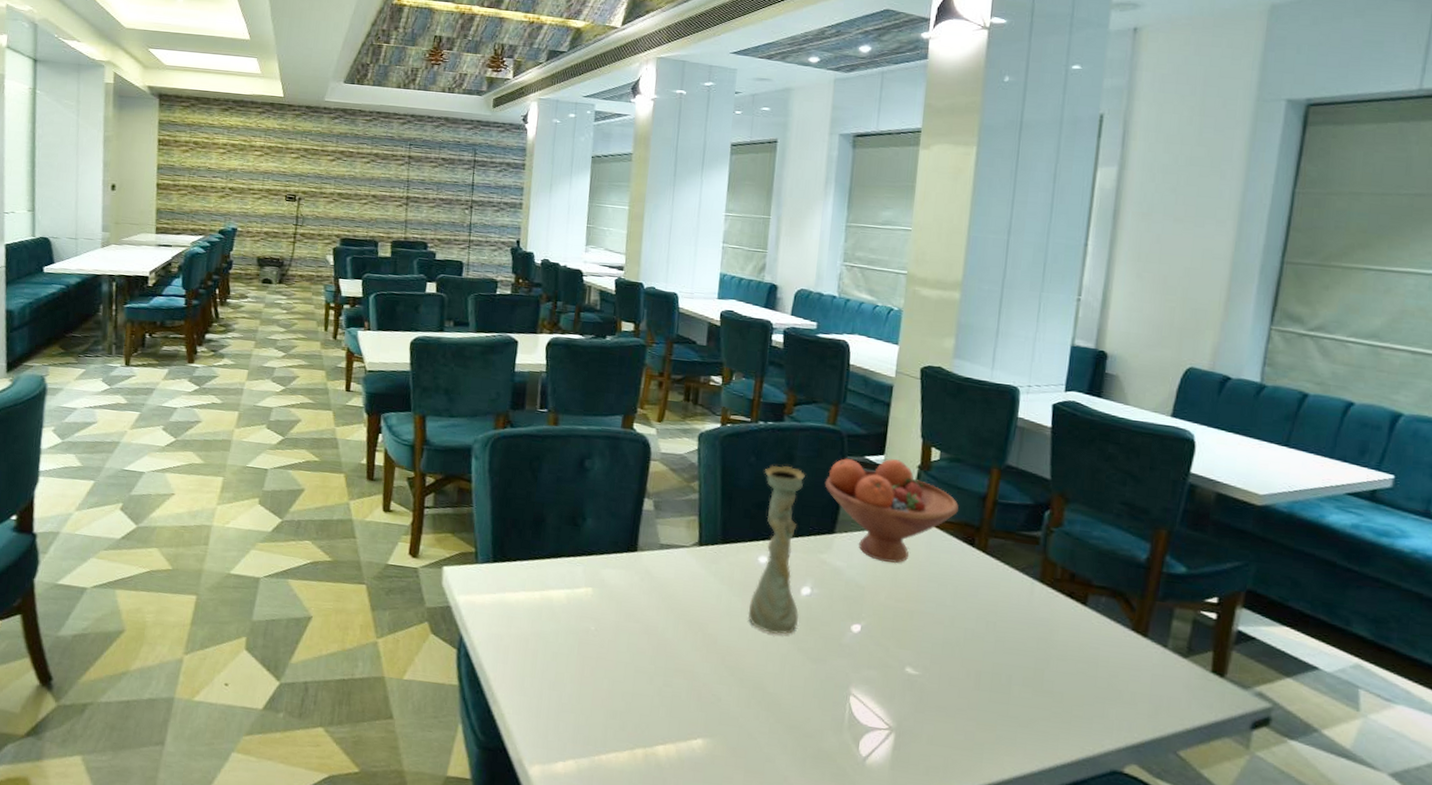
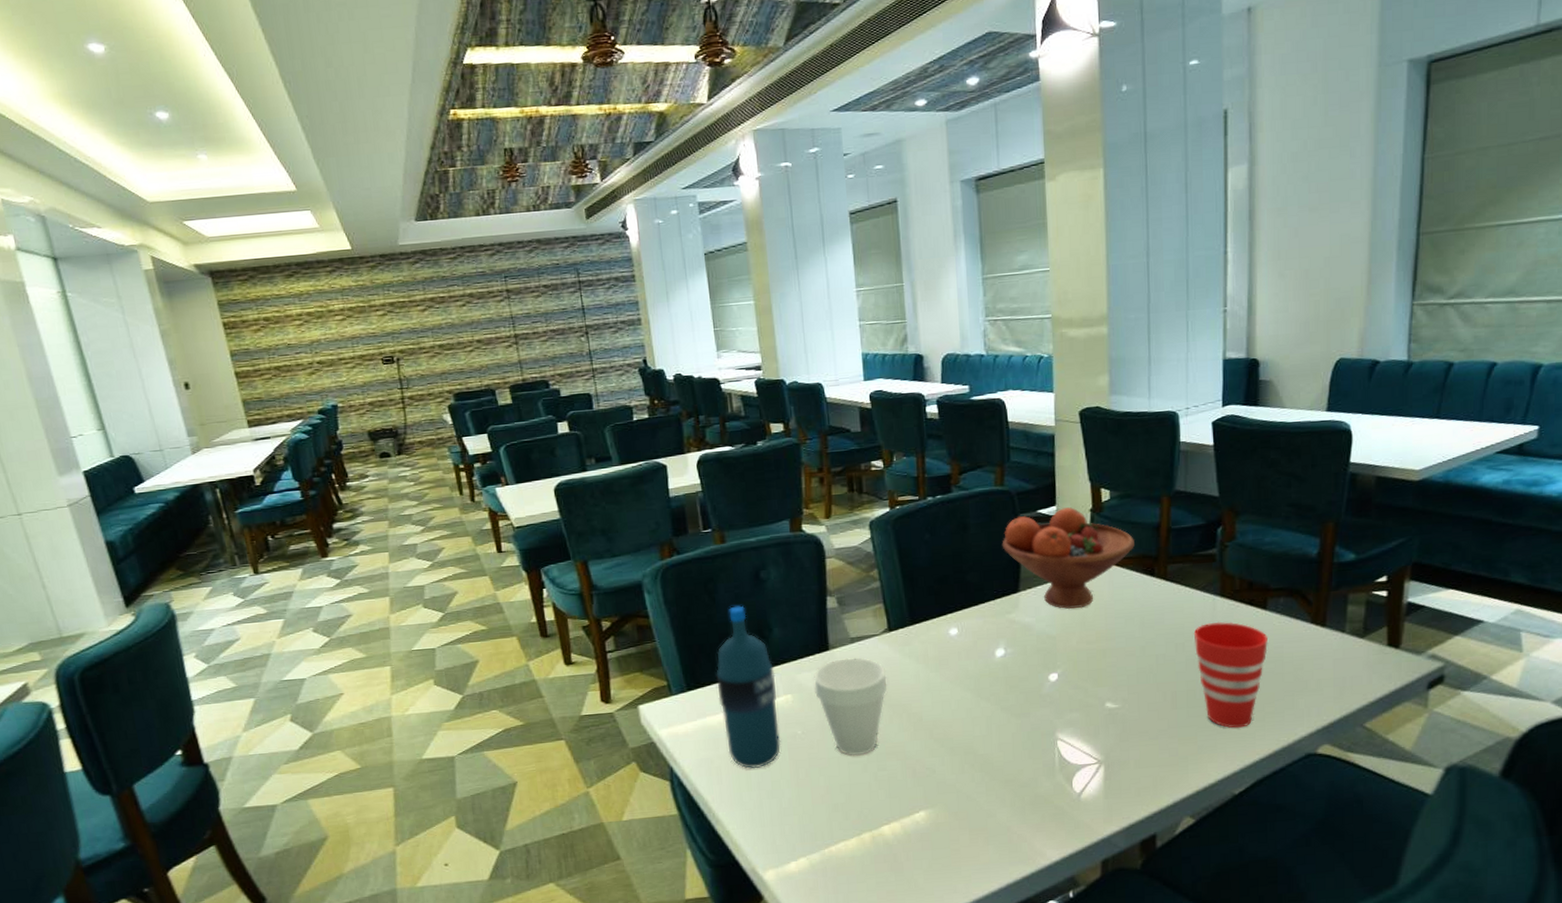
water bottle: none [519,488,580,656] -> present [716,605,781,769]
cup: none [615,562,689,667] -> present [813,657,888,757]
vase: present [748,465,805,634] -> none [940,536,997,700]
cup: none [1006,606,1085,726] -> present [1193,621,1269,728]

